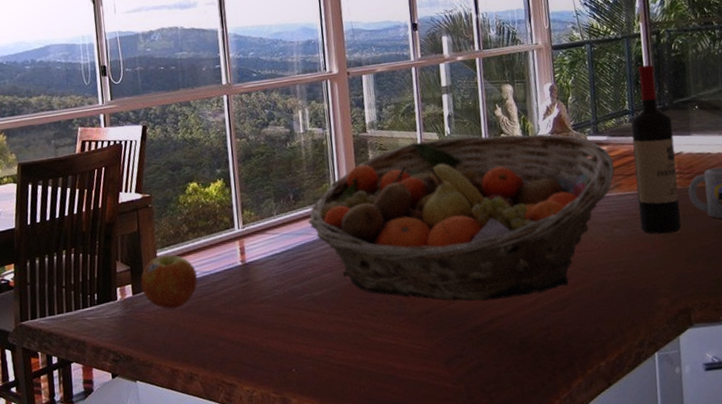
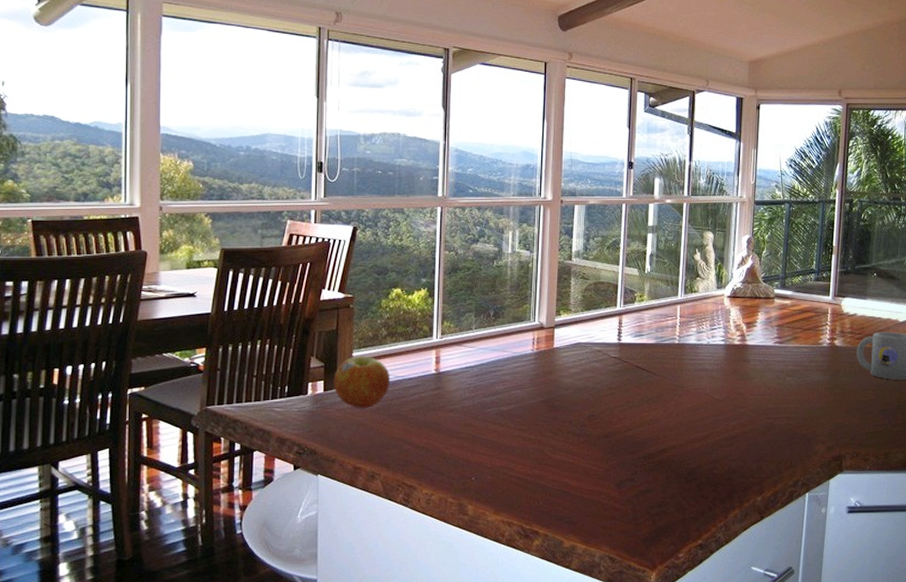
fruit basket: present [308,134,615,301] -> none [505,276,795,431]
wine bottle: present [631,65,682,234] -> none [810,230,851,387]

